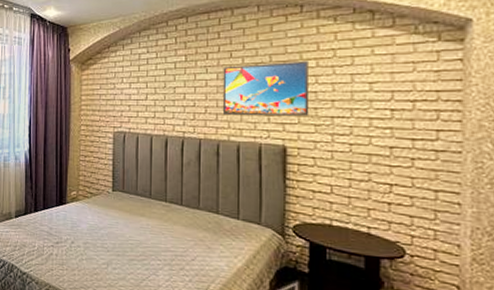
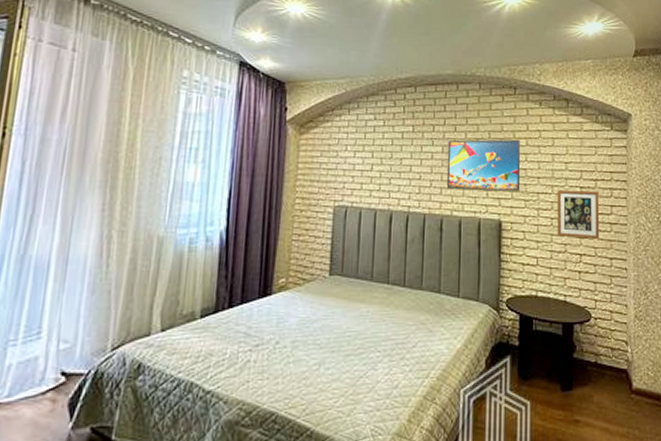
picture frame: none [357,112,419,168] -> present [557,189,600,239]

